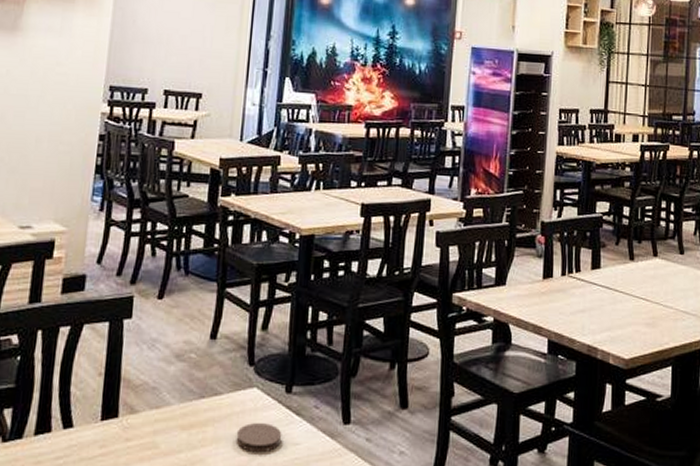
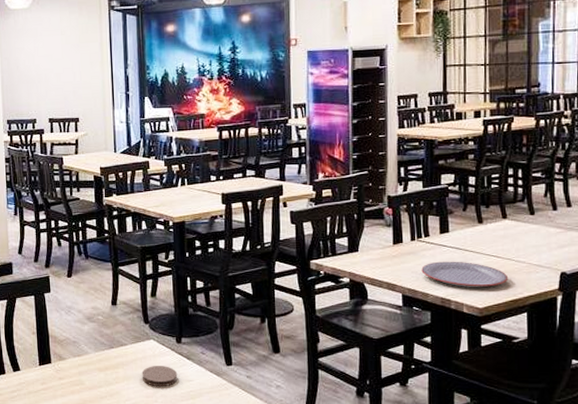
plate: none [570,302,656,336] -> present [421,261,509,288]

